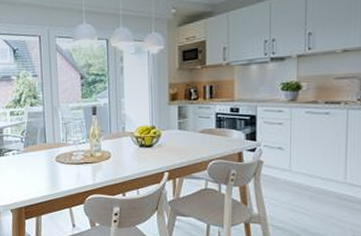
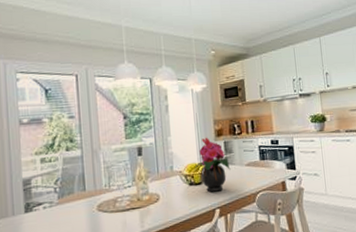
potted flower: none [144,101,183,156] -> present [193,137,231,193]

